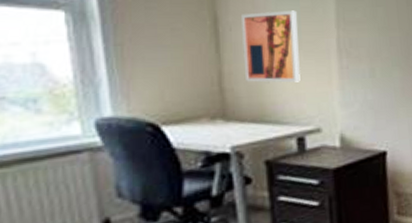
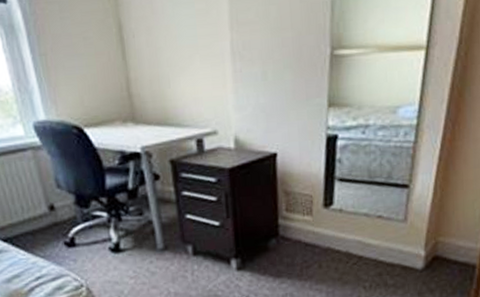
wall art: present [241,10,301,83] -> none [142,13,198,88]

